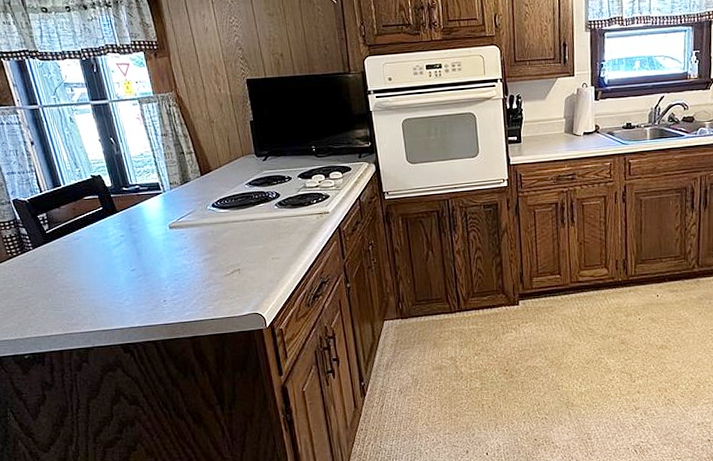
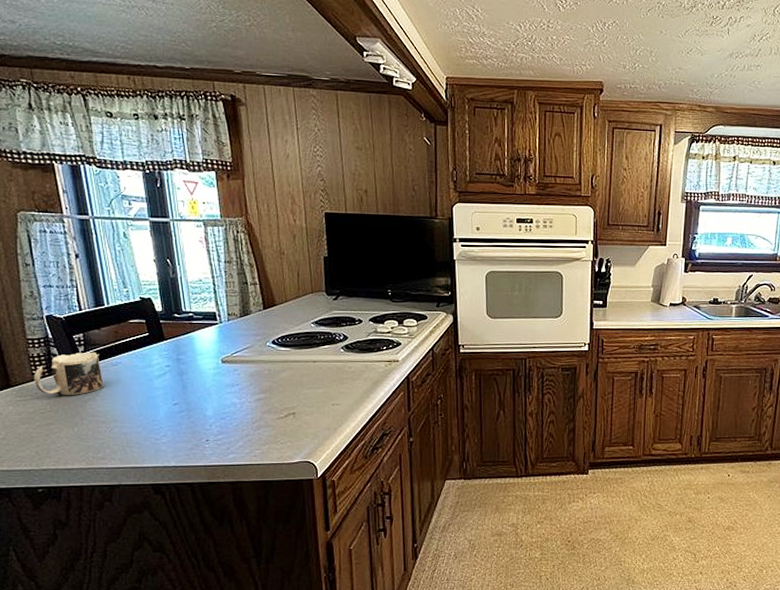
mug: none [9,229,70,271] -> present [34,352,105,396]

